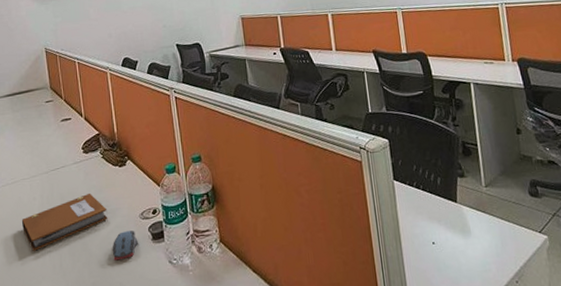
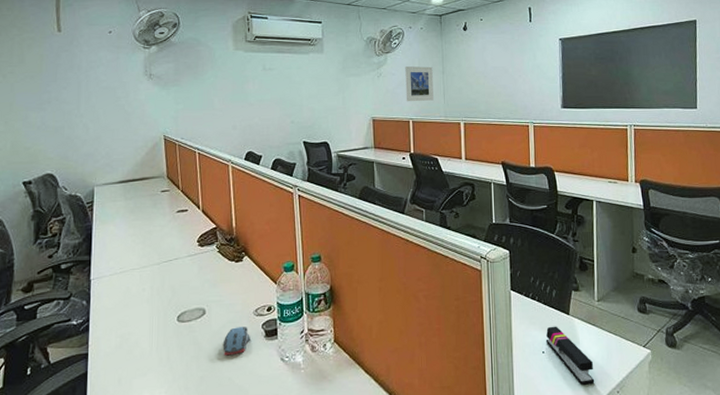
notebook: present [21,193,108,251] -> none [128,286,220,343]
stapler: none [434,215,491,276] -> present [545,326,595,385]

